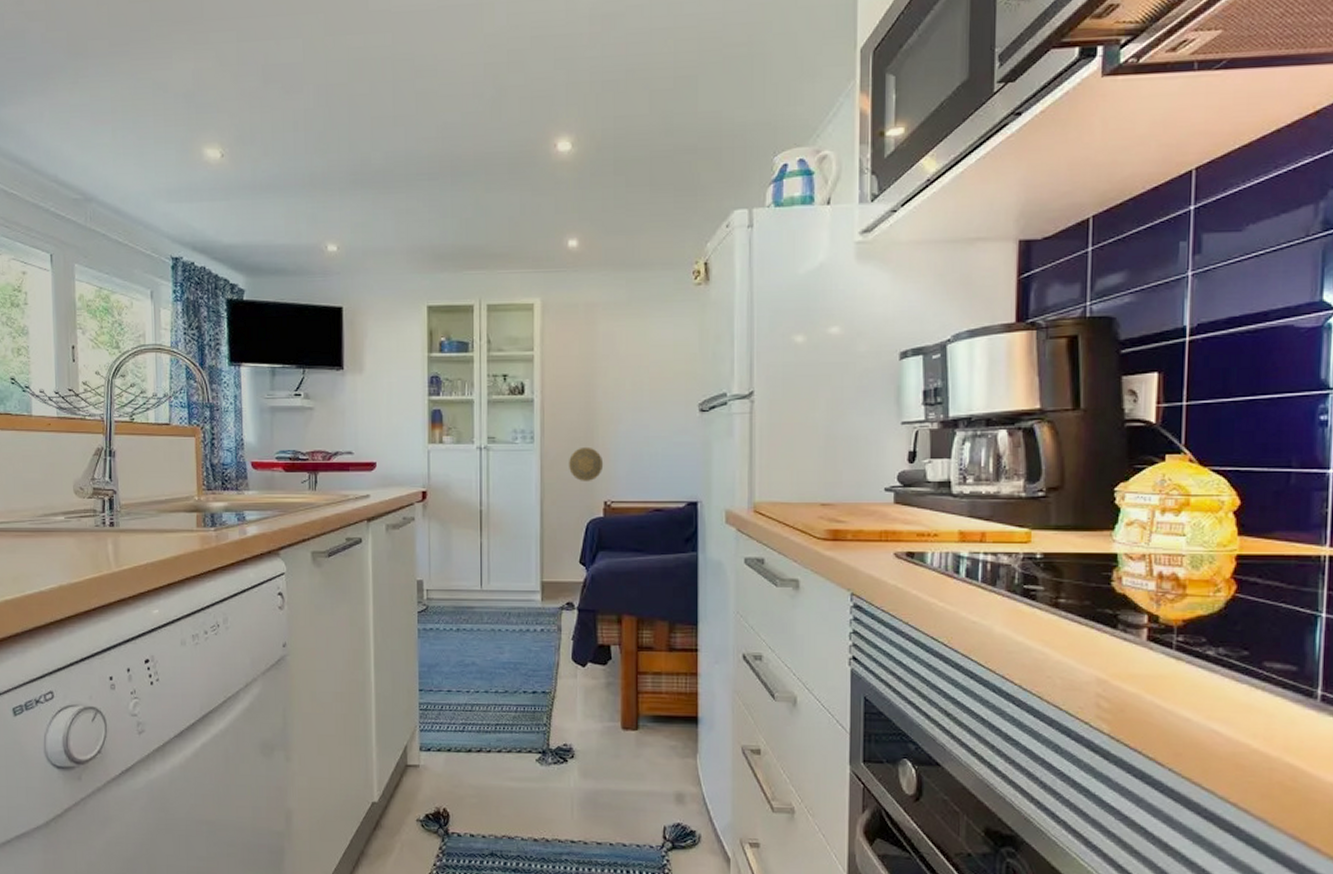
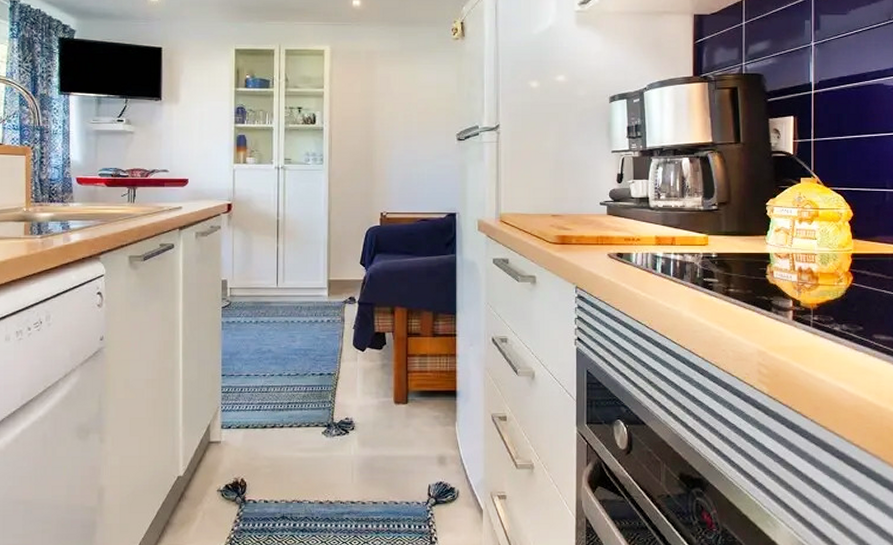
decorative plate: present [569,446,604,481] -> none [352,167,381,196]

